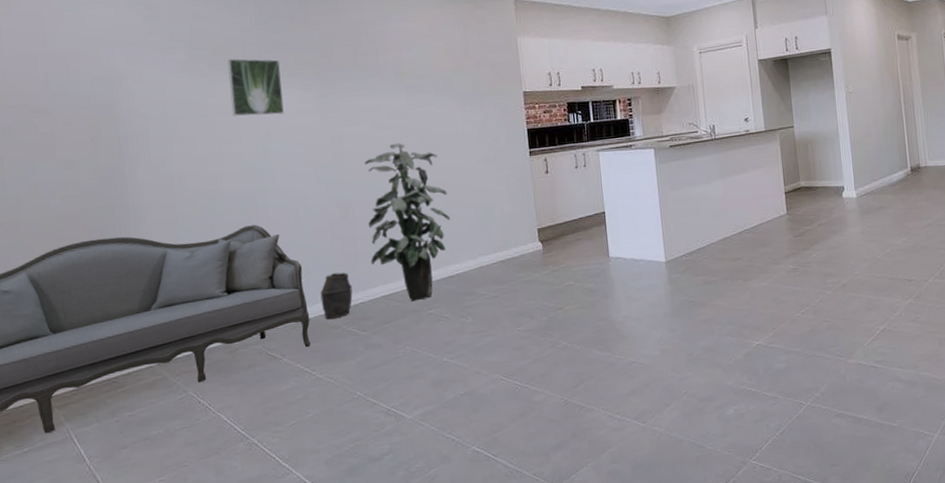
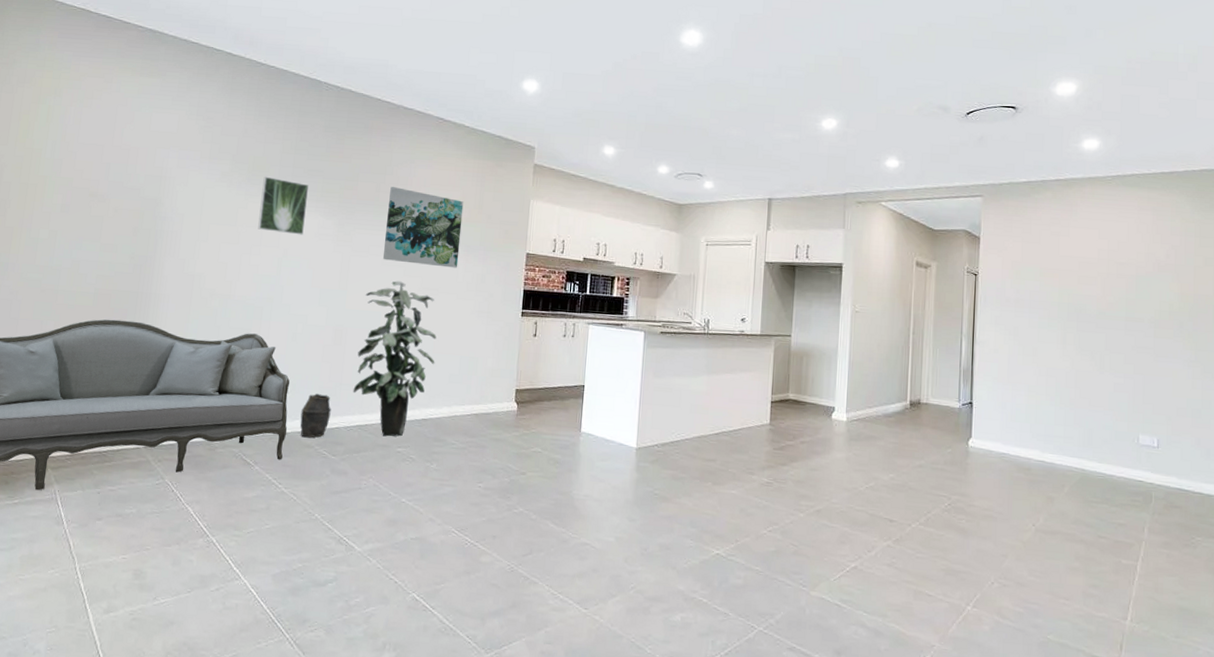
wall art: none [368,47,456,125] -> present [382,187,464,268]

